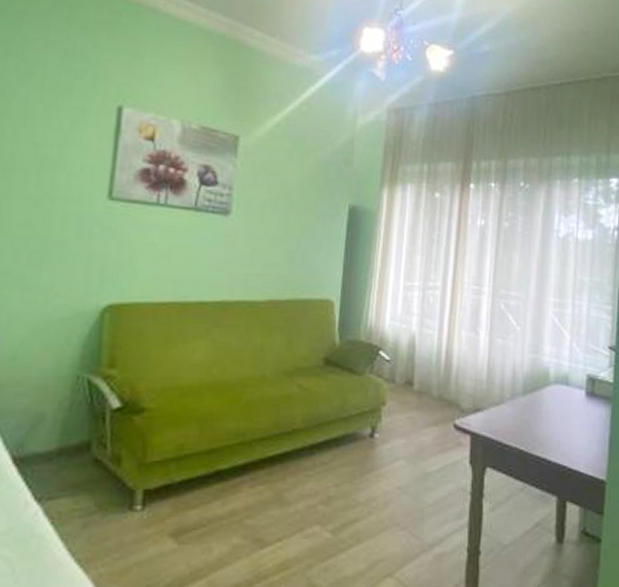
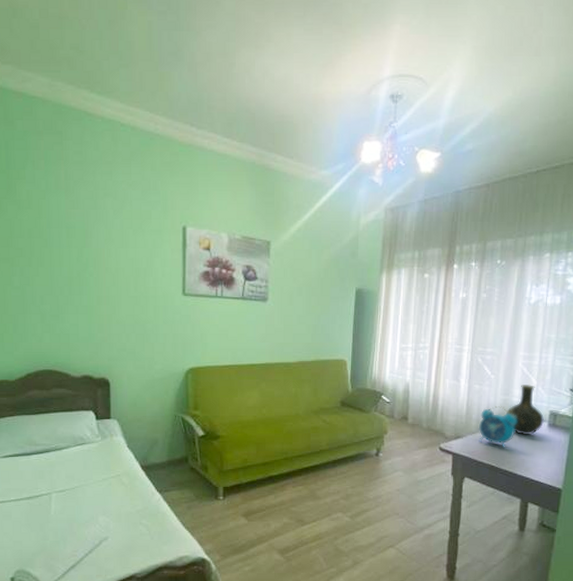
alarm clock: none [502,367,549,425] -> present [478,406,517,448]
vase: none [536,340,581,407] -> present [506,385,544,435]

